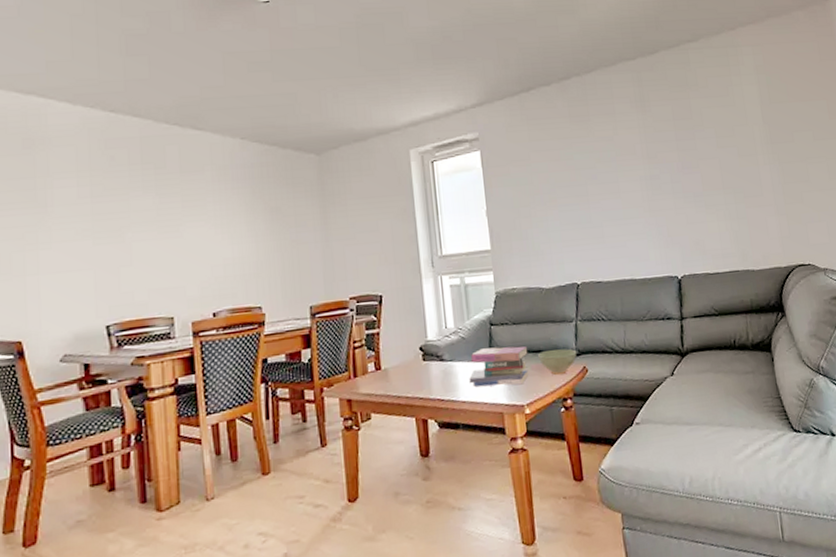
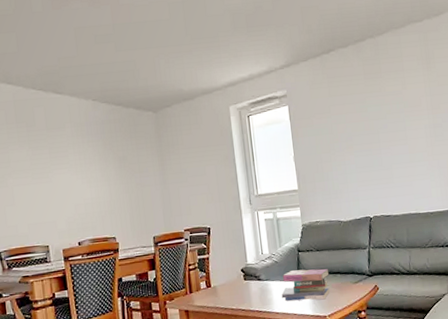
bowl: present [538,349,577,375] -> none [338,271,370,292]

